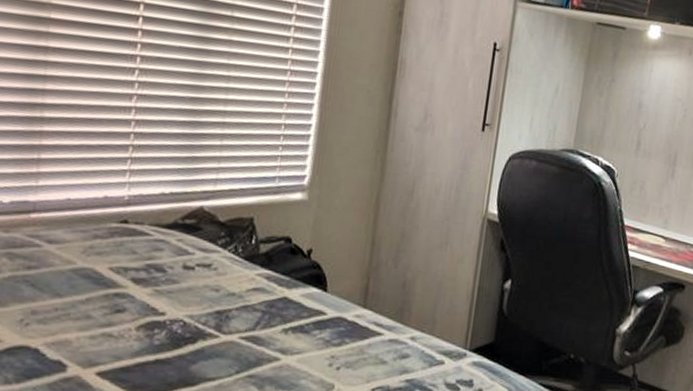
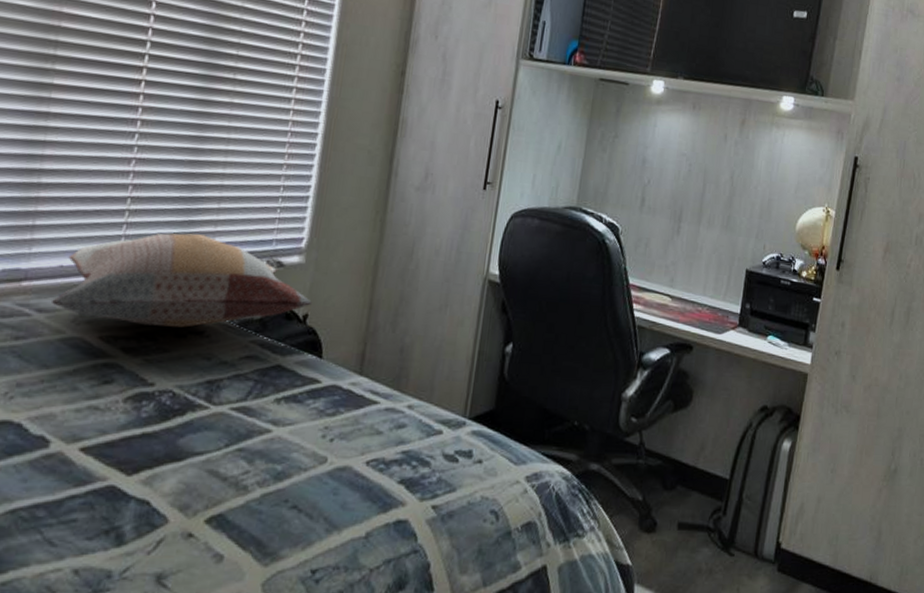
decorative pillow: none [61,168,317,260] -> present [52,233,313,328]

